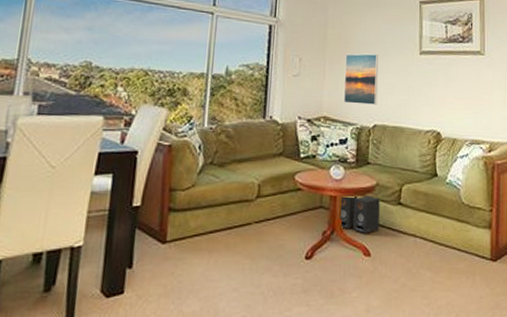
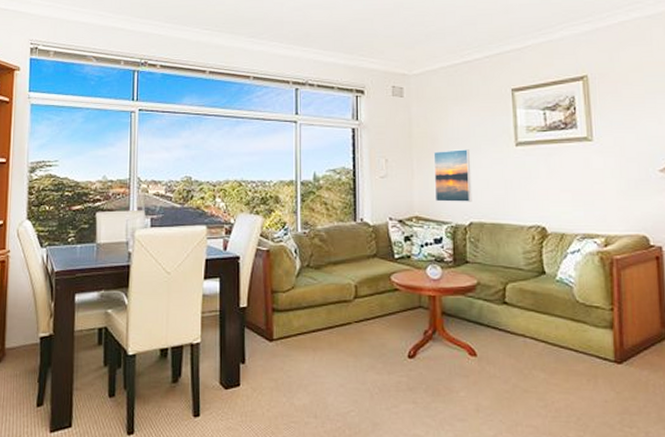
speaker: present [341,195,380,234] -> none [441,295,483,334]

